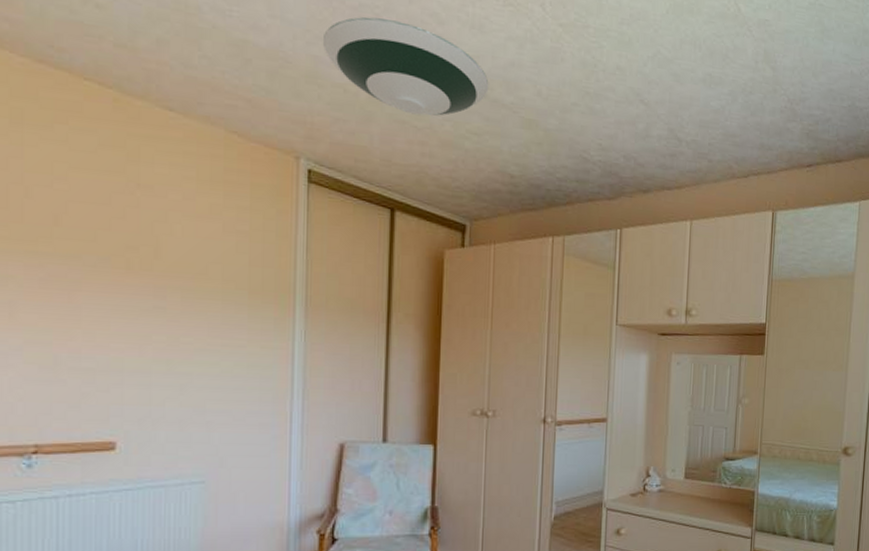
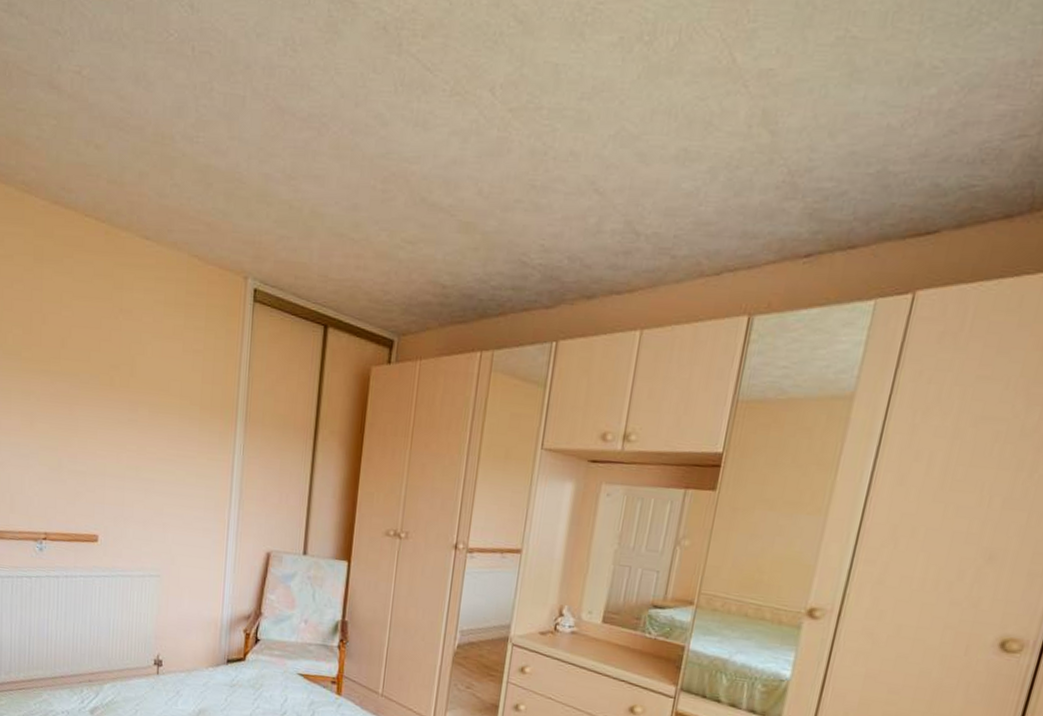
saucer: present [322,17,489,116] -> none [273,127,428,227]

